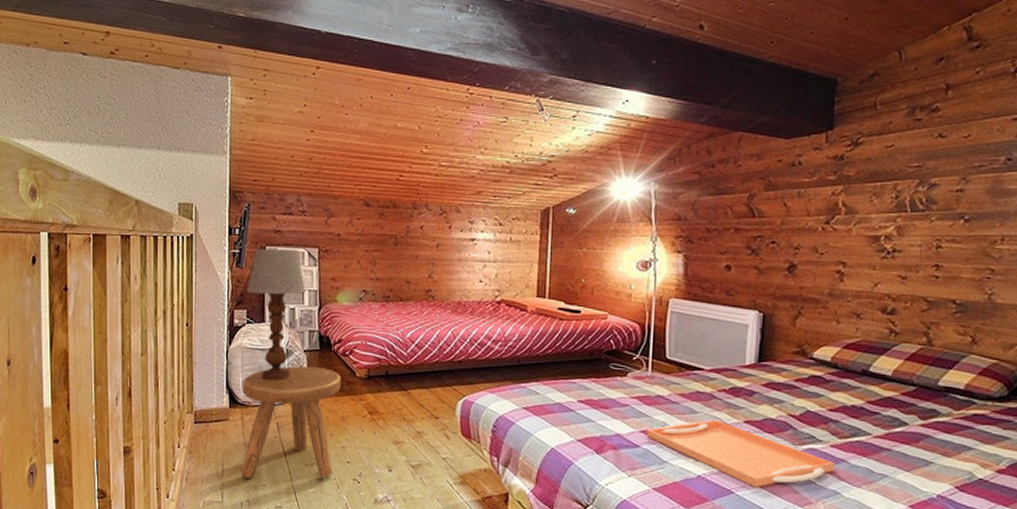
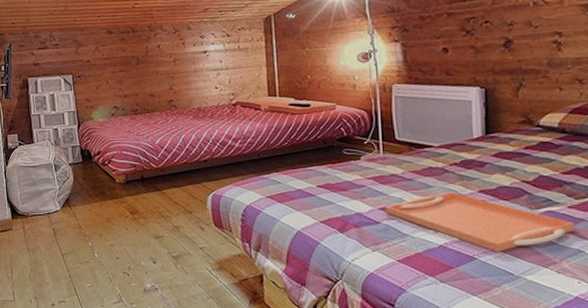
stool: present [241,366,341,479] -> none [21,177,105,278]
table lamp: present [246,249,305,381] -> none [15,78,65,193]

